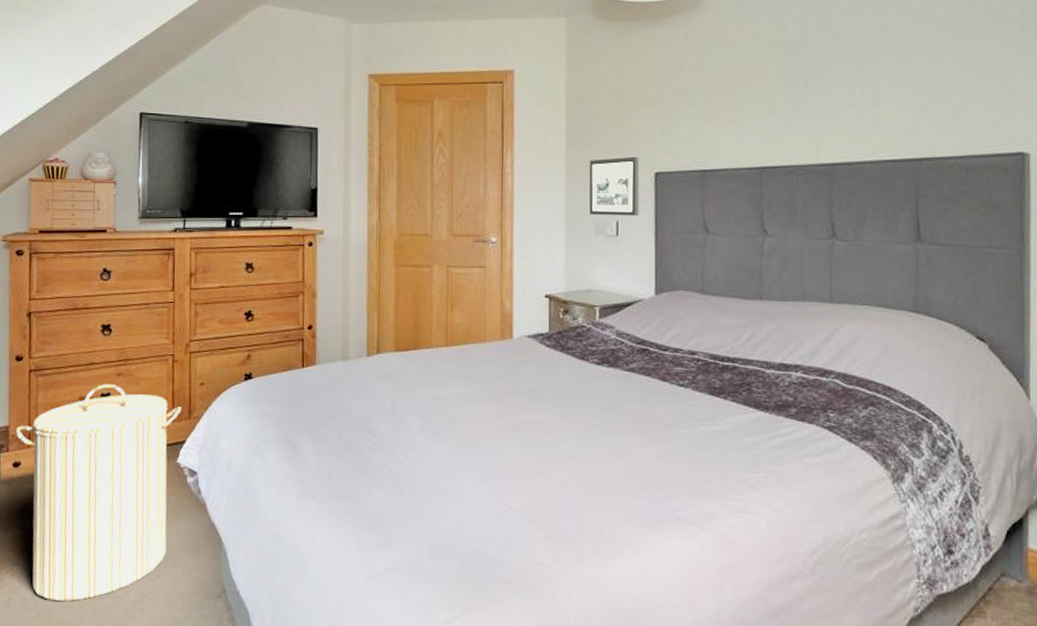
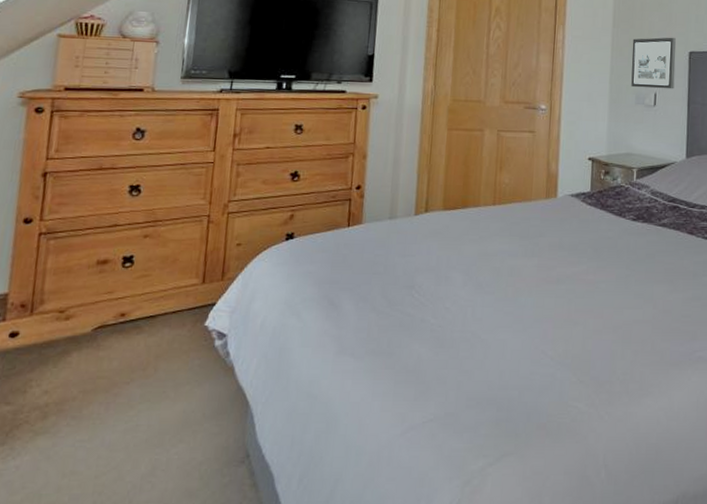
laundry hamper: present [15,384,182,601] -> none [15,246,214,481]

